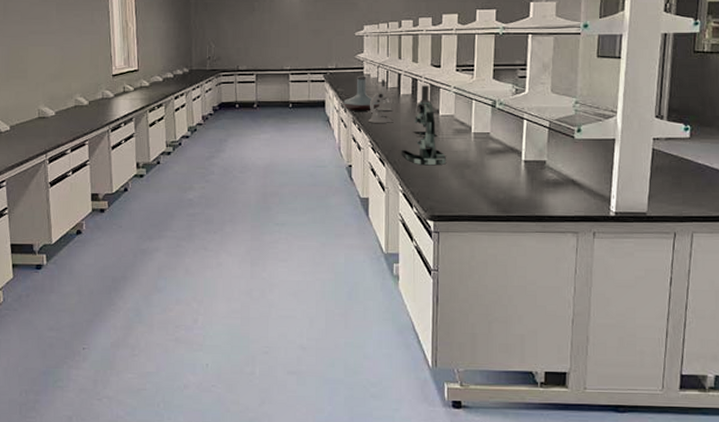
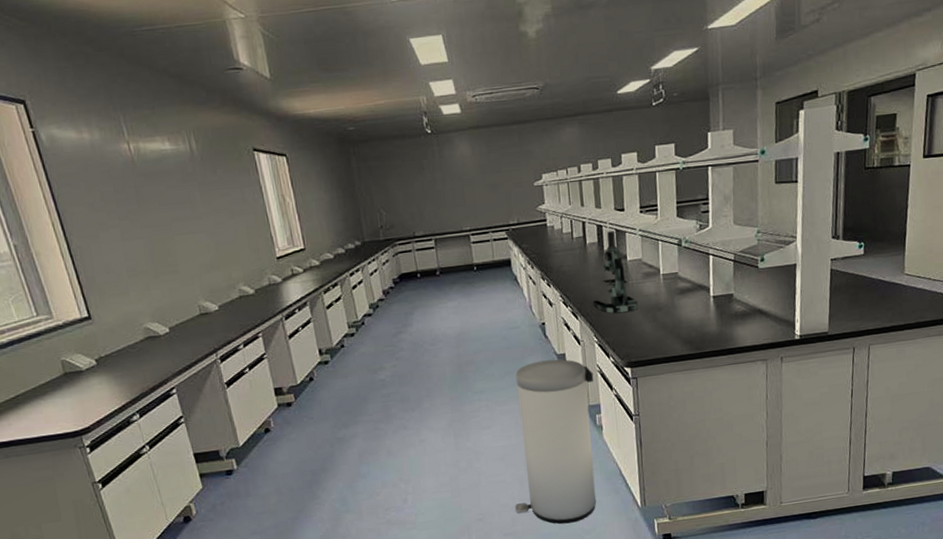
pedal bin: none [301,202,395,372] -> present [514,359,597,524]
flask: present [343,75,381,111] -> none [529,228,568,267]
microscope: present [368,79,394,123] -> none [556,229,581,277]

